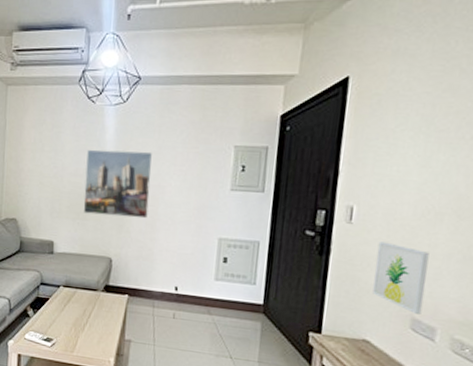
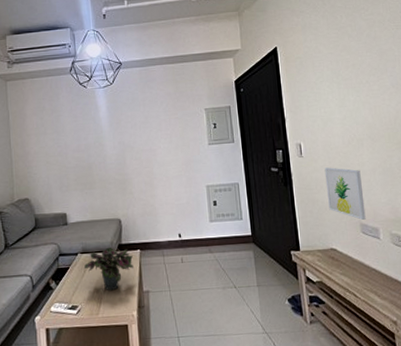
potted plant: none [64,285,119,332] -> present [83,247,134,291]
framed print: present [83,149,152,219] -> none [85,122,146,183]

